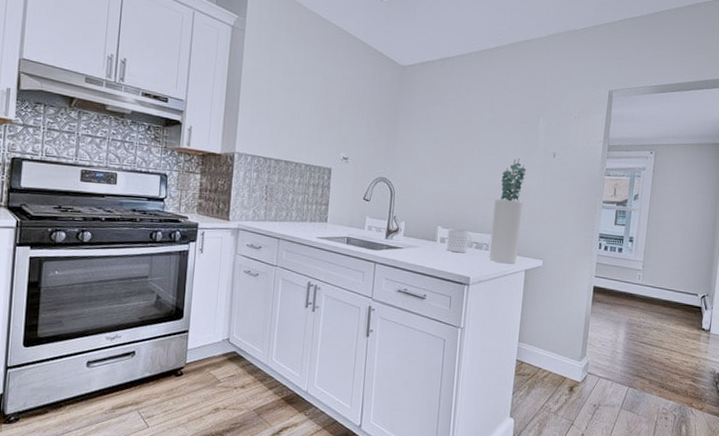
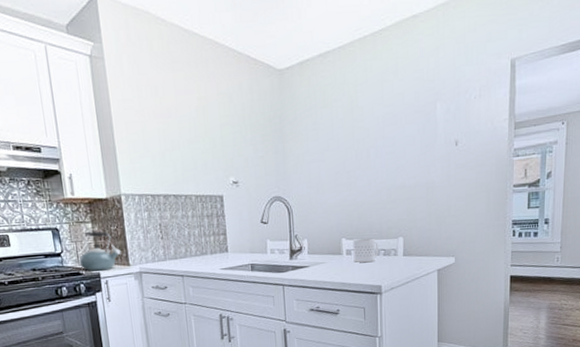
kettle: none [180,182,223,223] -> present [79,231,121,272]
vase: present [489,157,527,264] -> none [397,152,429,267]

